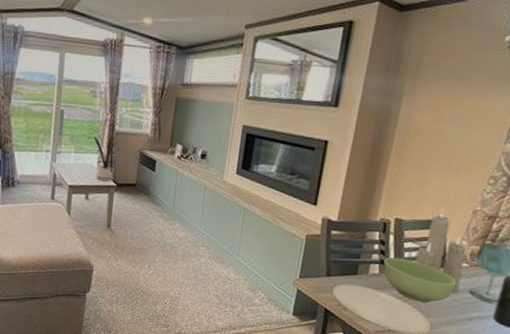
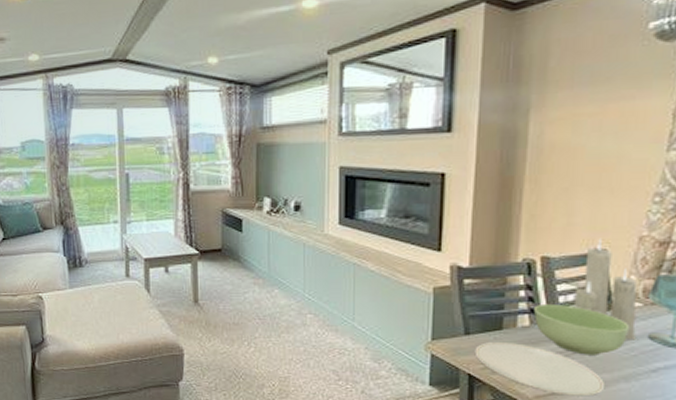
house plant: present [93,129,119,182] -> none [164,191,196,250]

